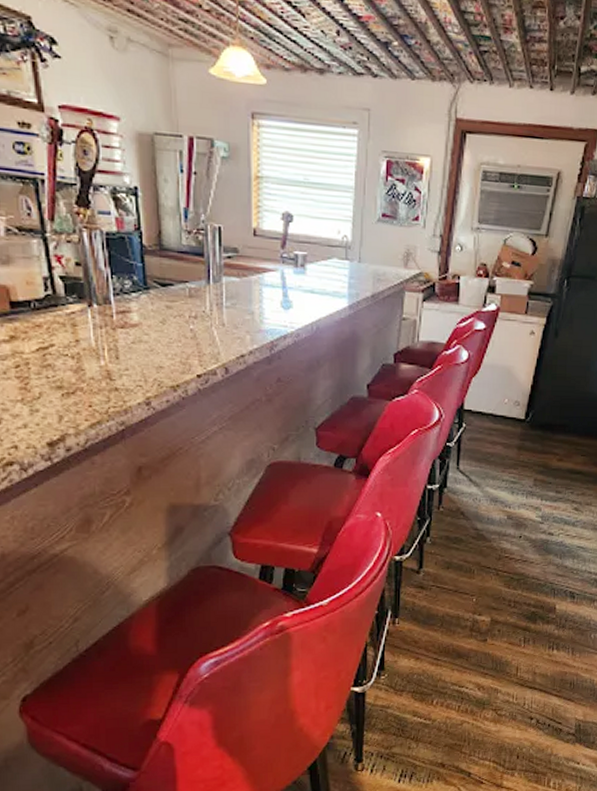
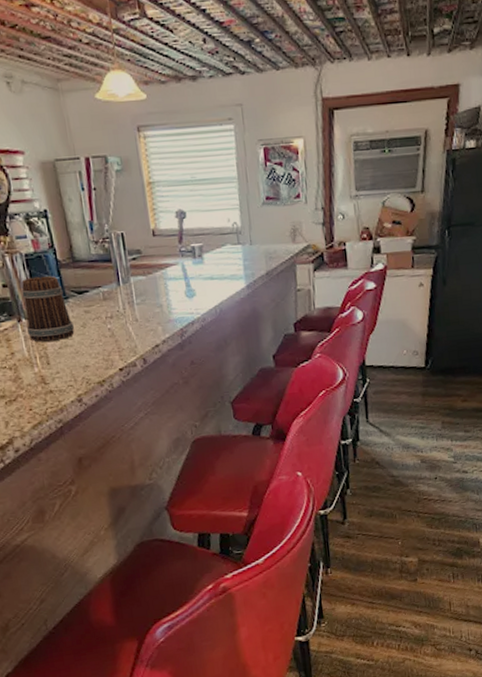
beer mug: none [97,259,152,334] -> present [21,275,75,342]

